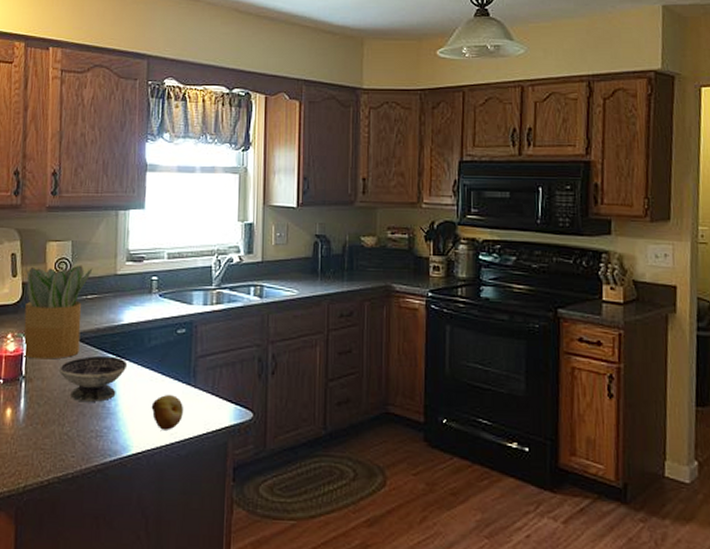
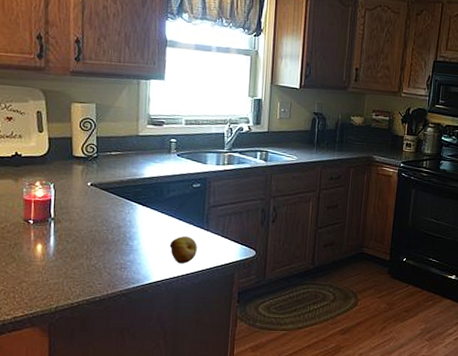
potted plant: present [23,265,93,360] -> none [51,124,116,205]
bowl: present [59,355,128,402] -> none [86,203,149,241]

